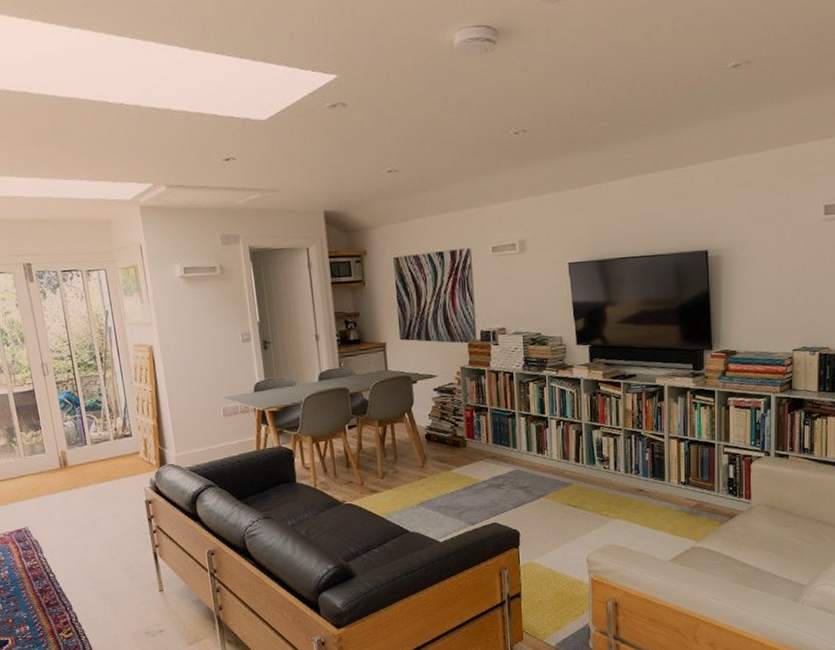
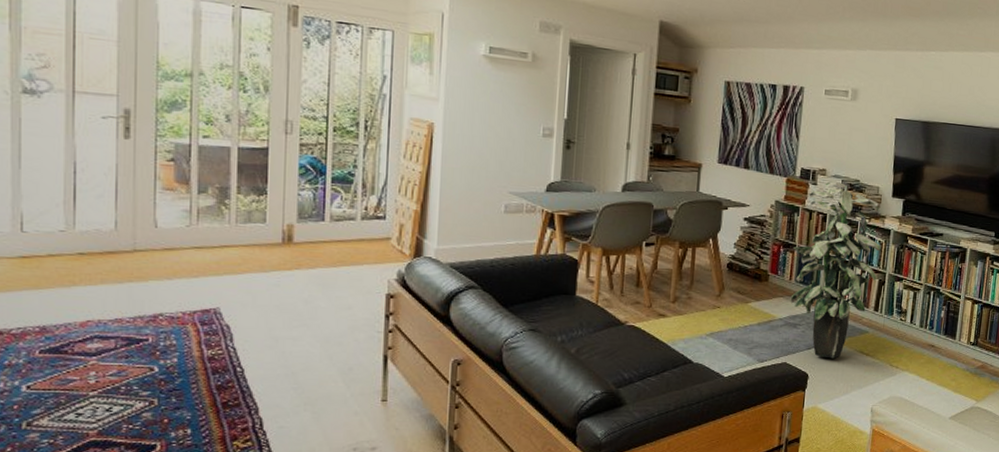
indoor plant: none [484,338,572,514] -> present [790,181,880,359]

